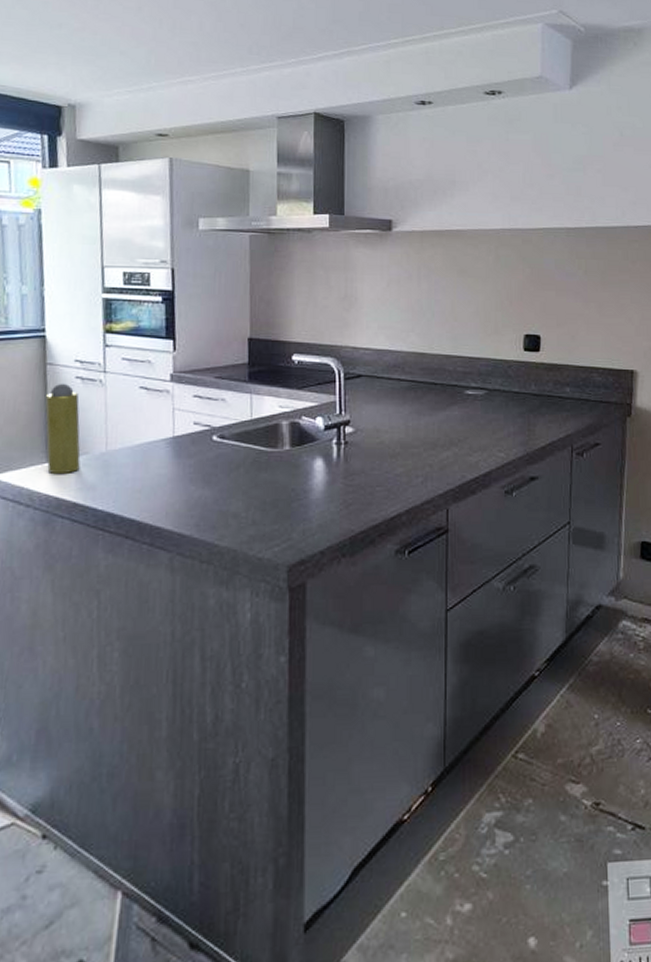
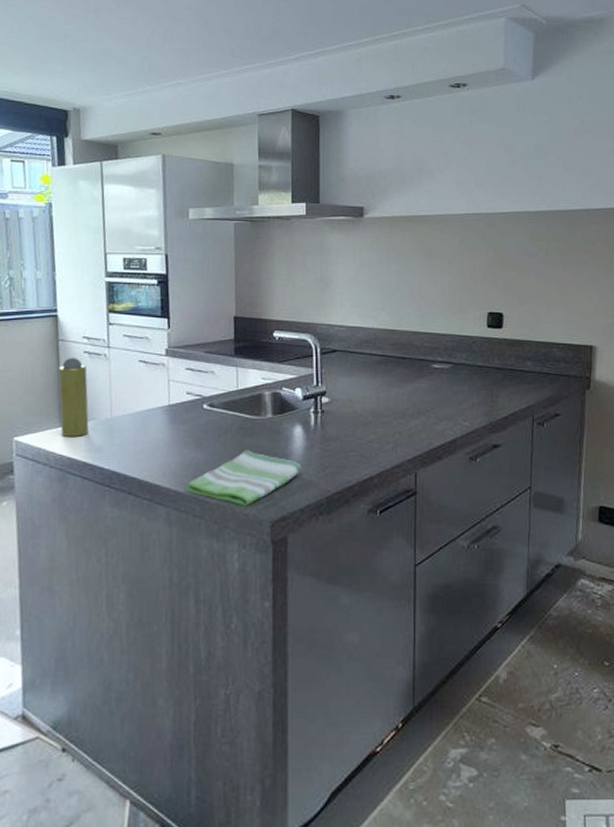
dish towel: none [192,486,322,549] -> present [186,450,301,506]

